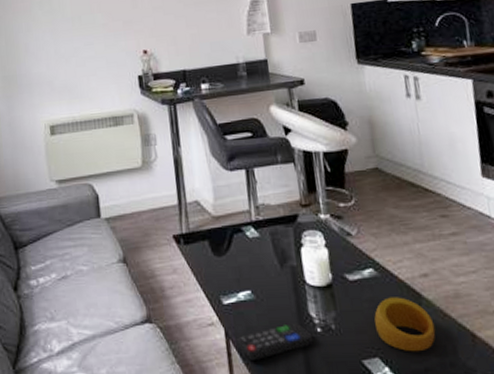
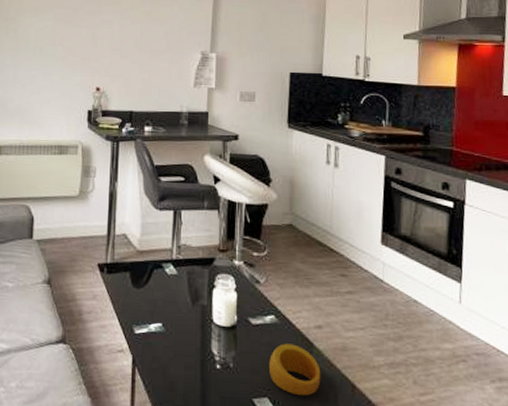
remote control: present [237,323,314,362] -> none [142,357,212,390]

